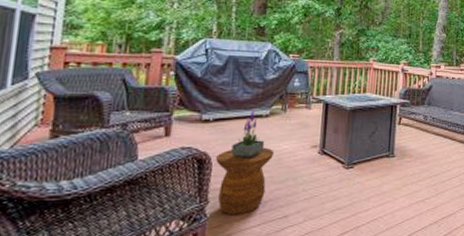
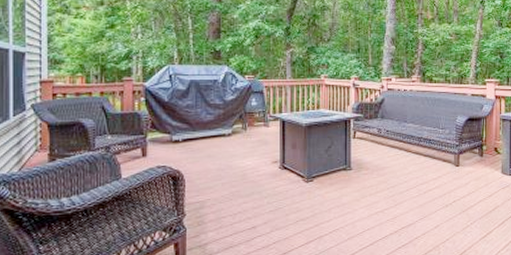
side table: present [216,147,275,215] -> none [188,164,239,227]
potted plant: present [231,109,265,159] -> none [201,129,230,175]

